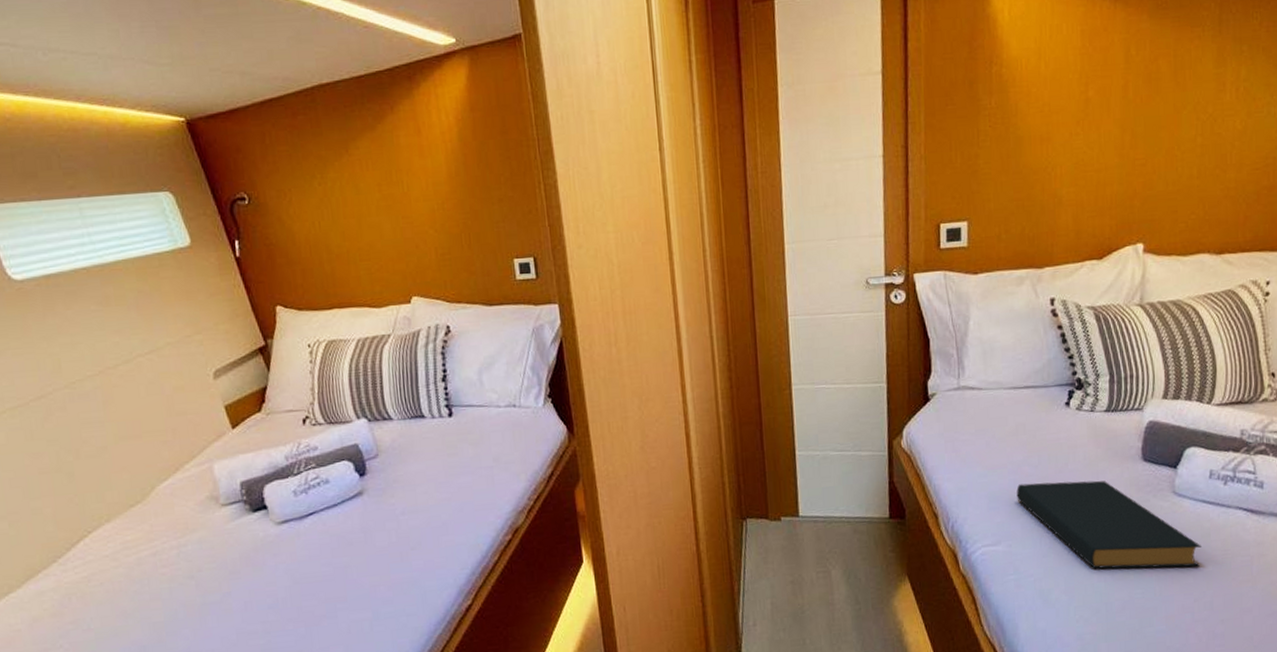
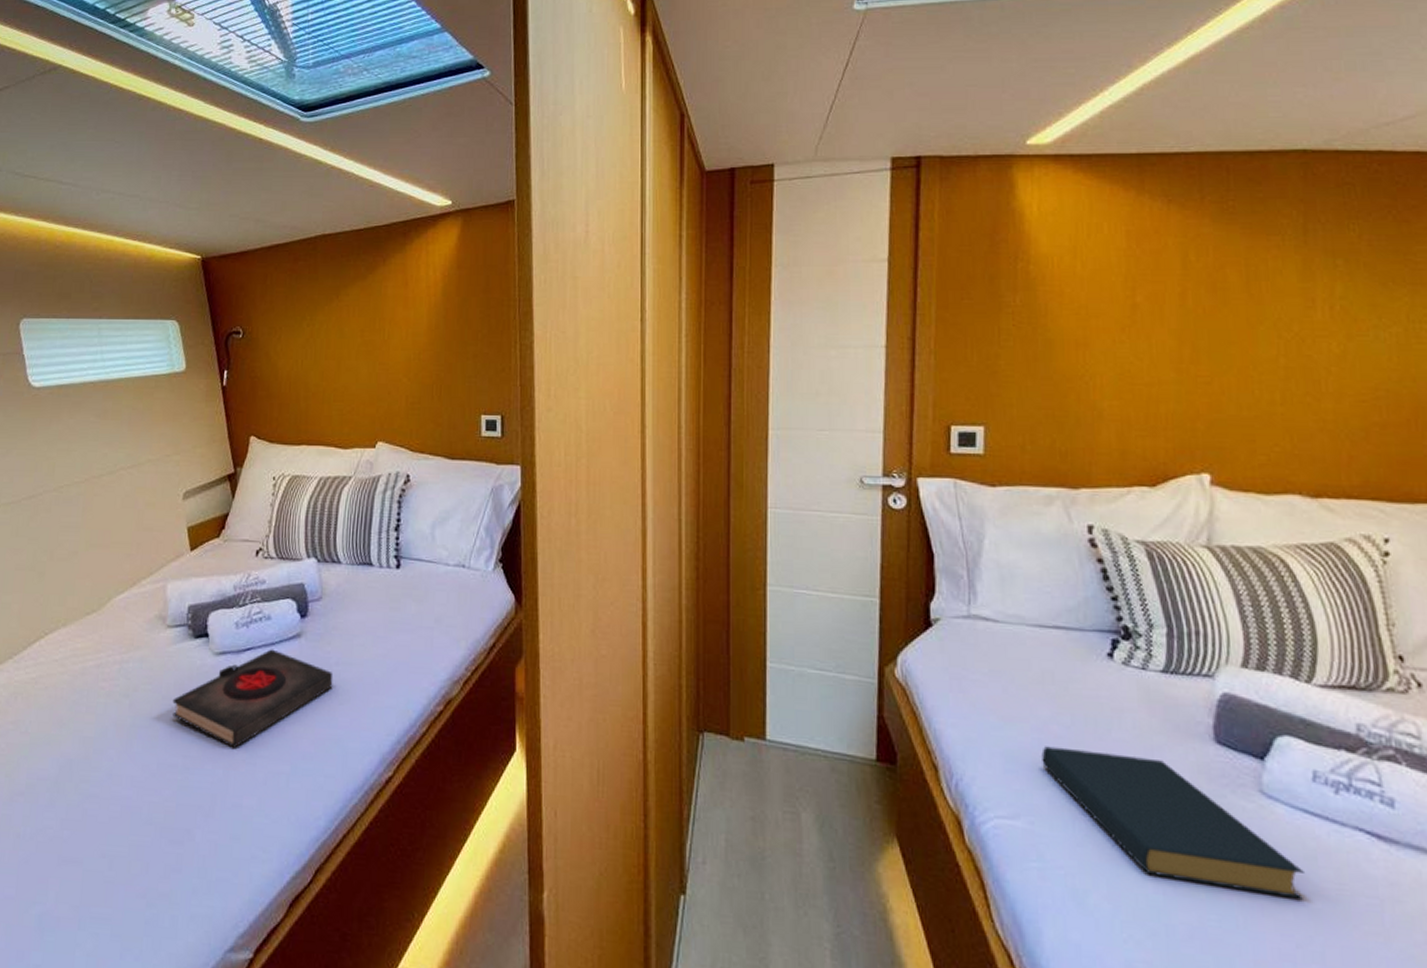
book: none [241,510,402,607] -> present [172,649,333,748]

